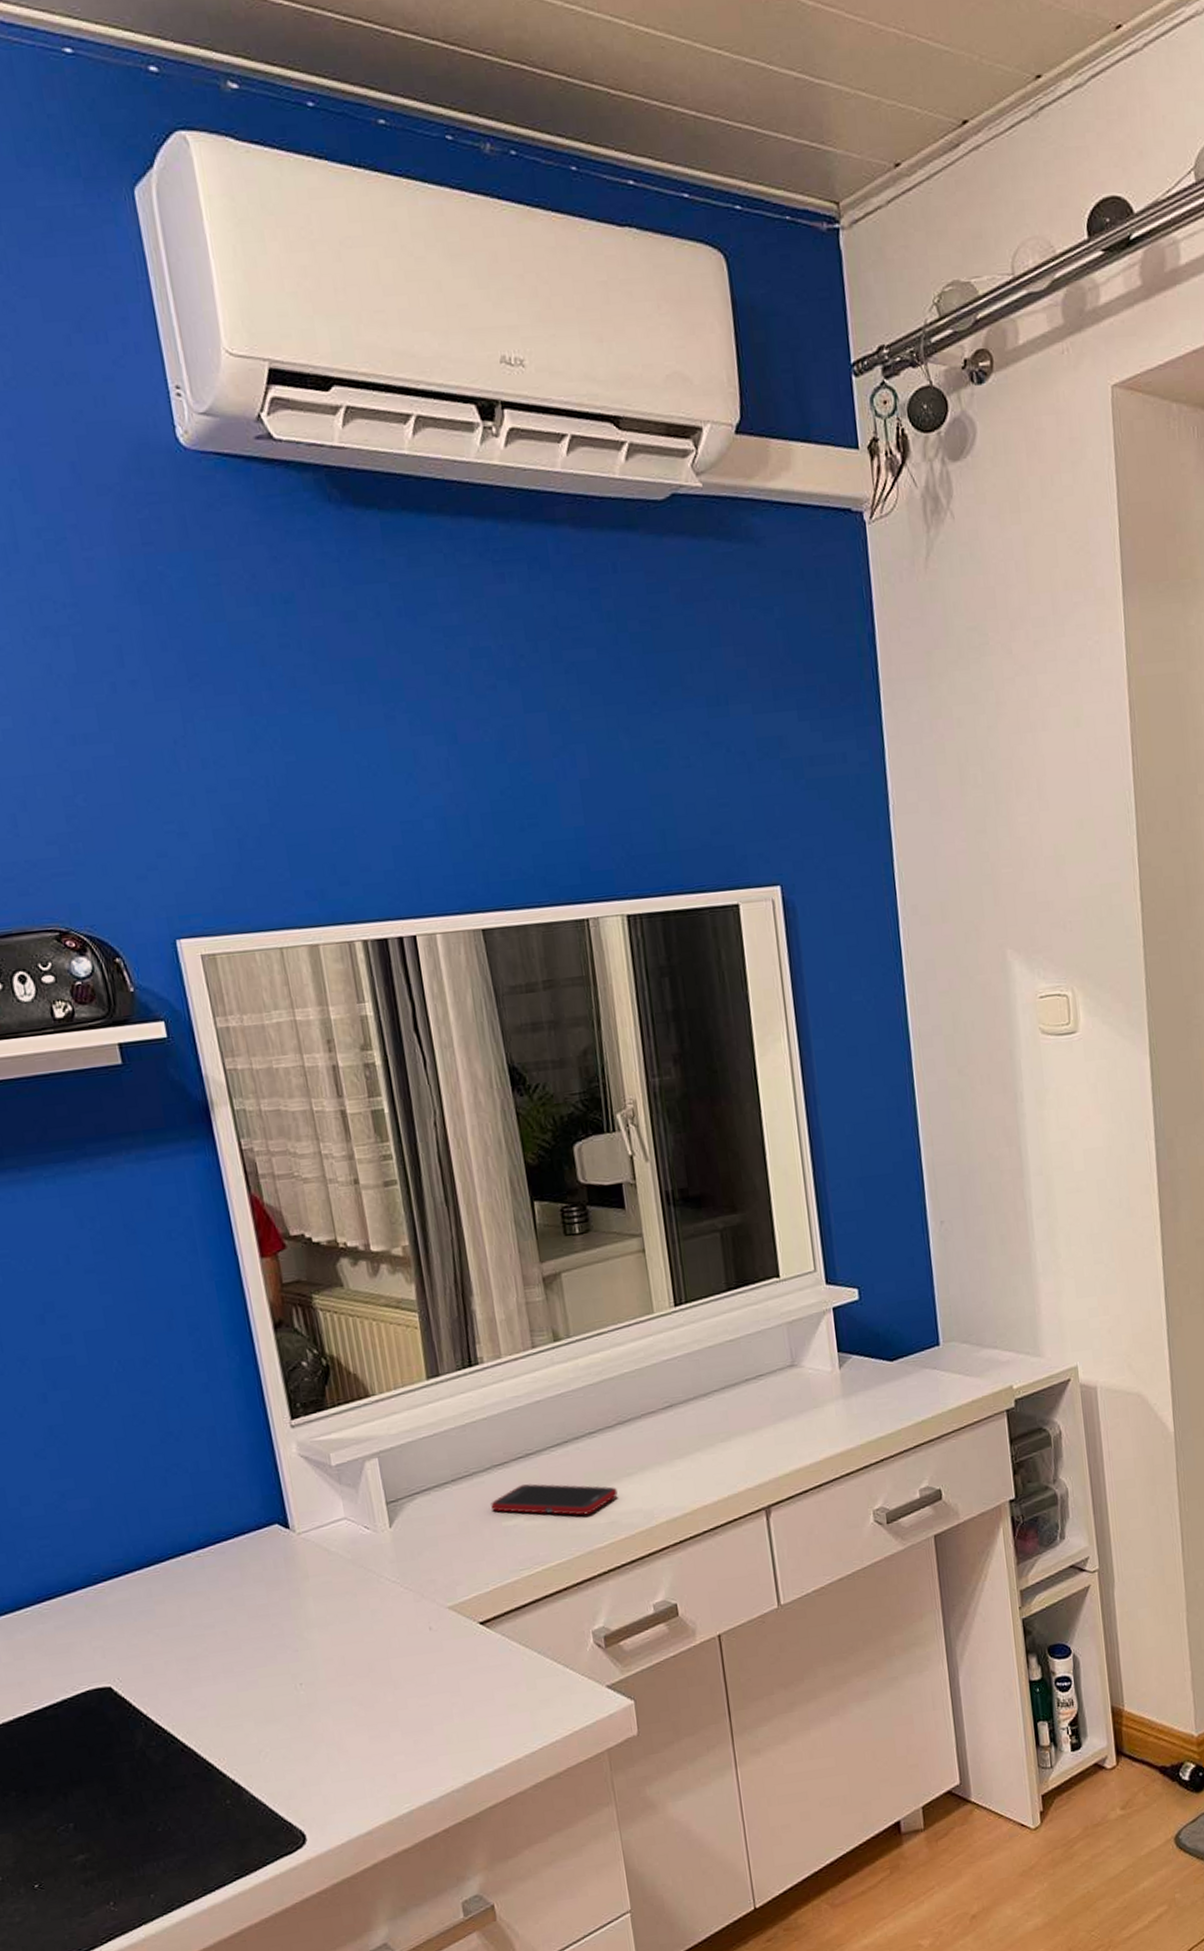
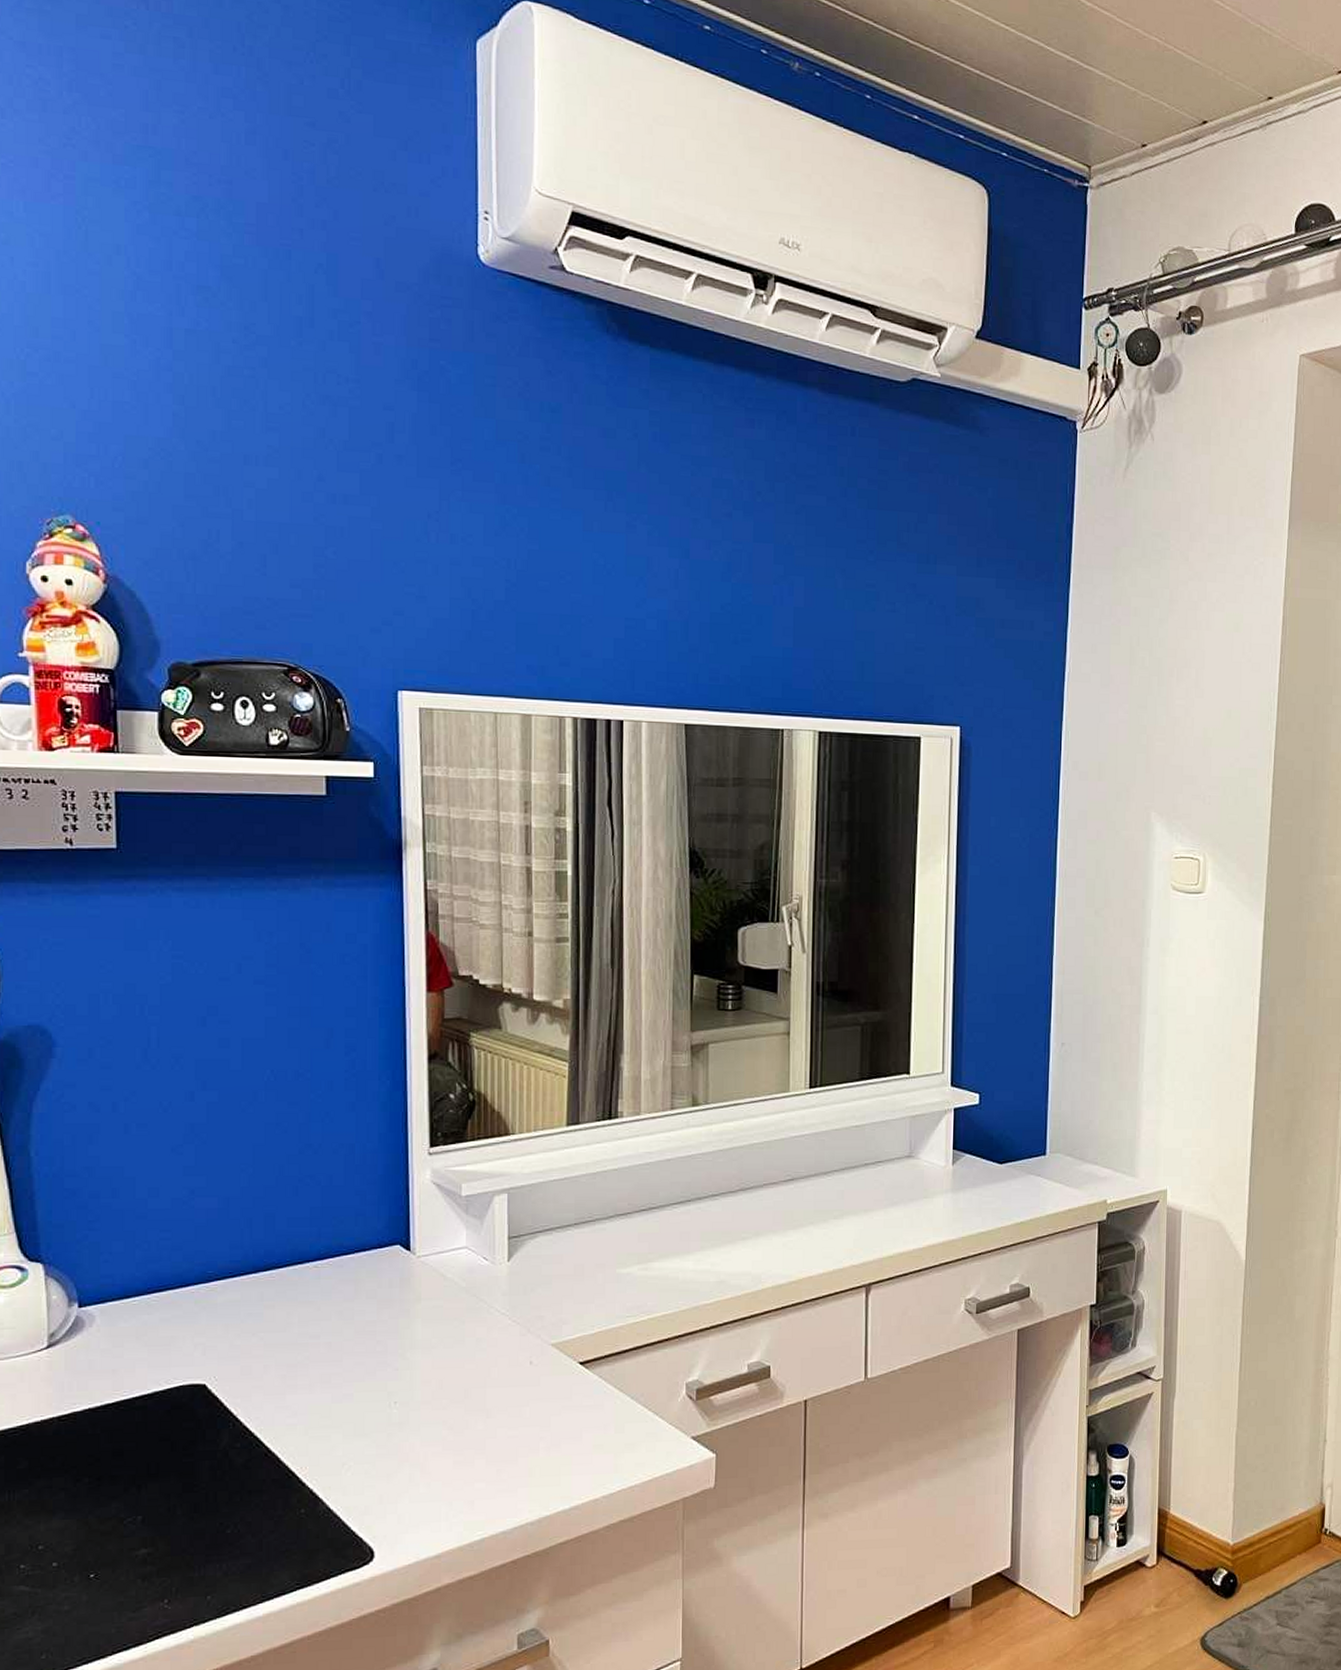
cell phone: present [491,1483,618,1515] -> none [608,1236,730,1272]

